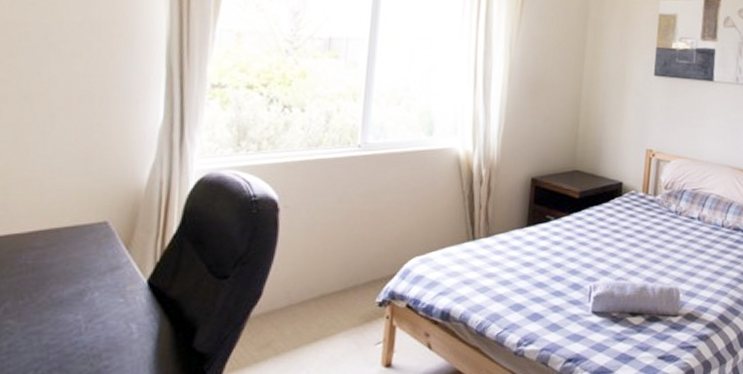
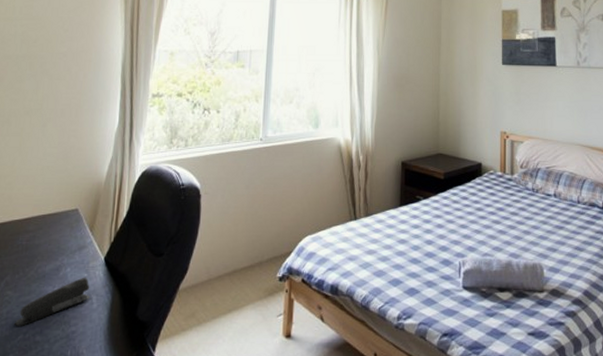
stapler: none [21,303,129,361] -> present [15,277,91,326]

